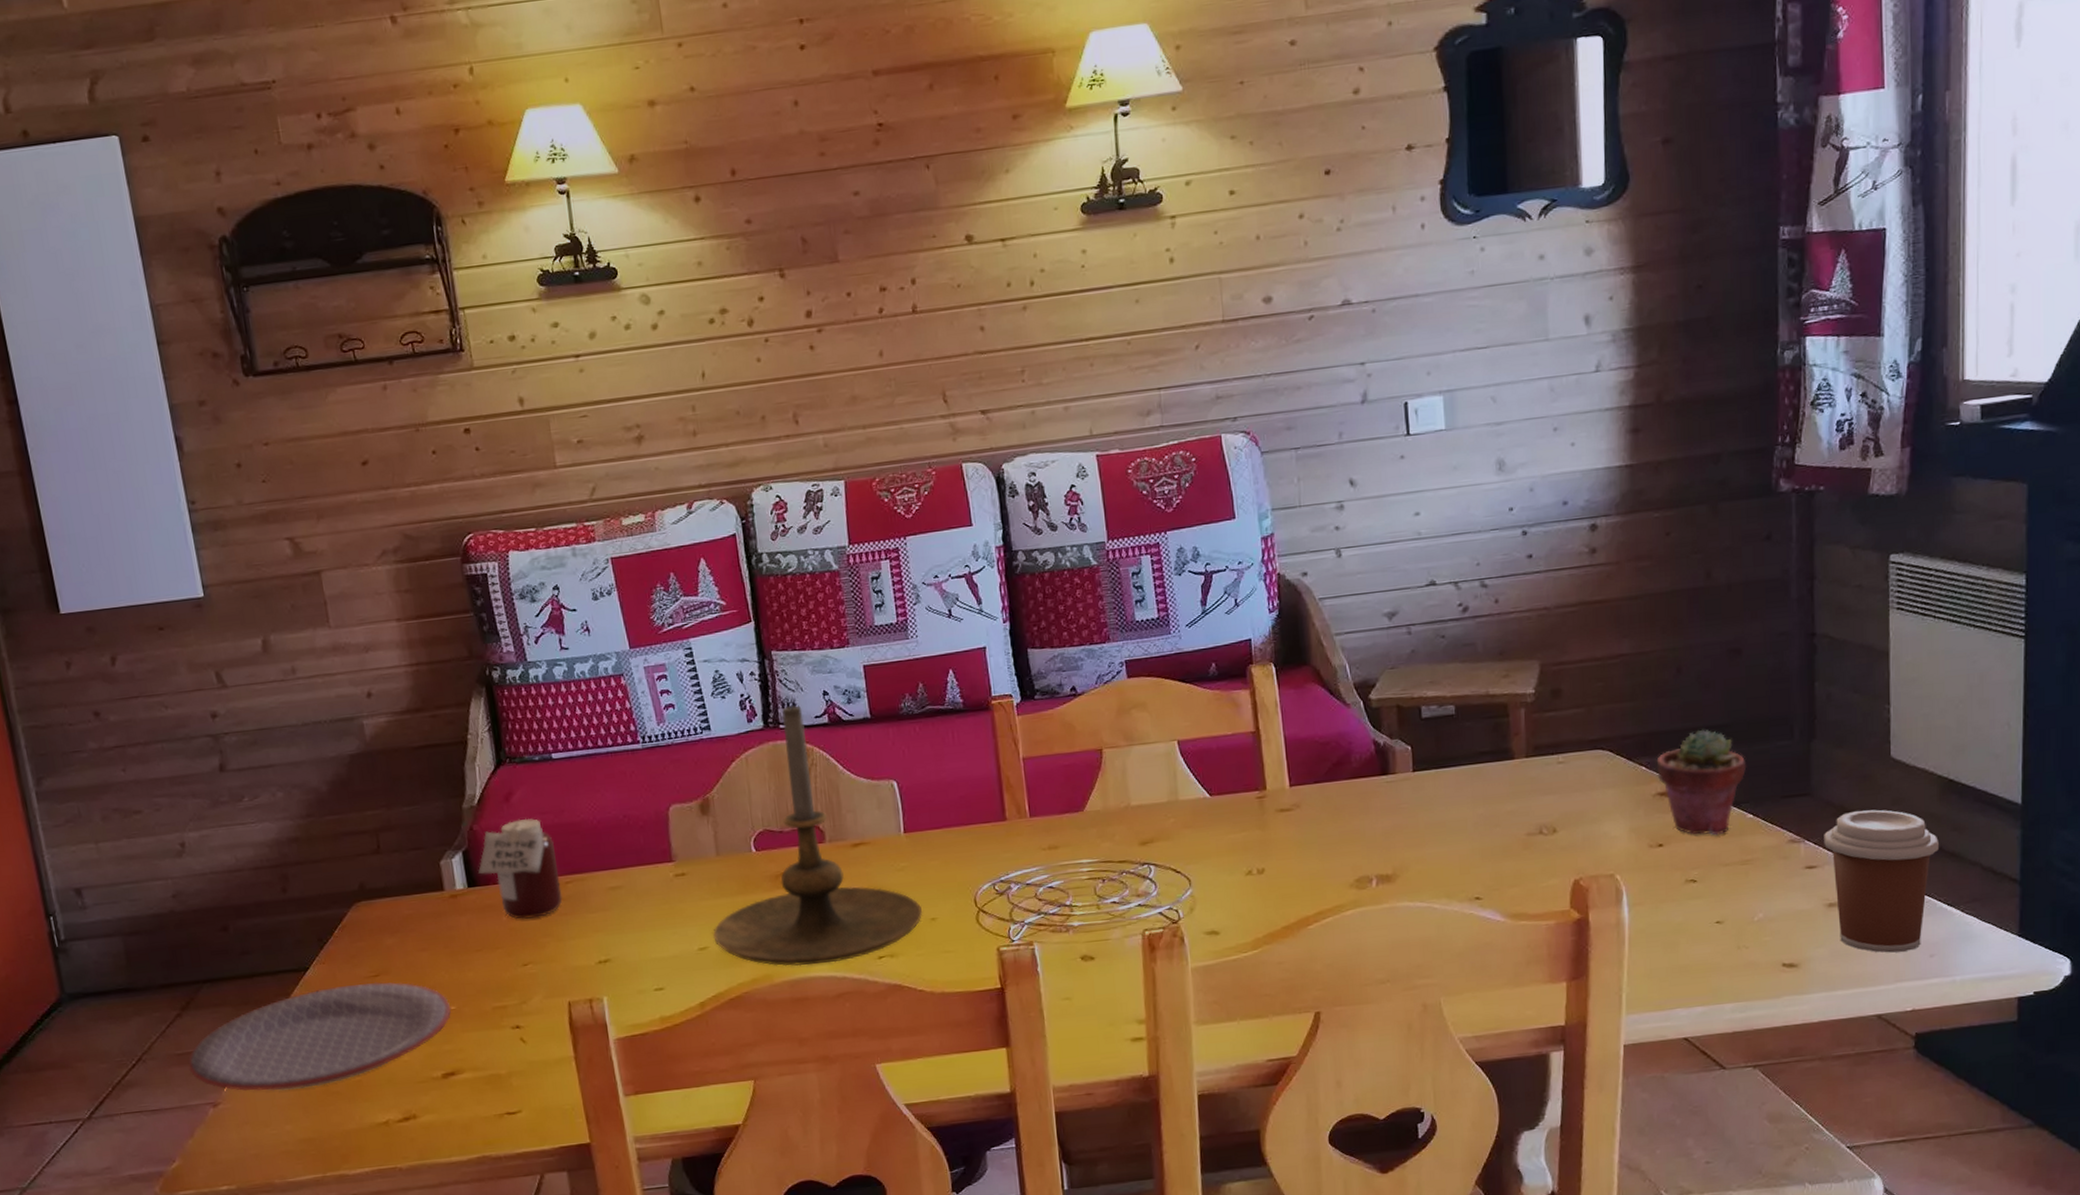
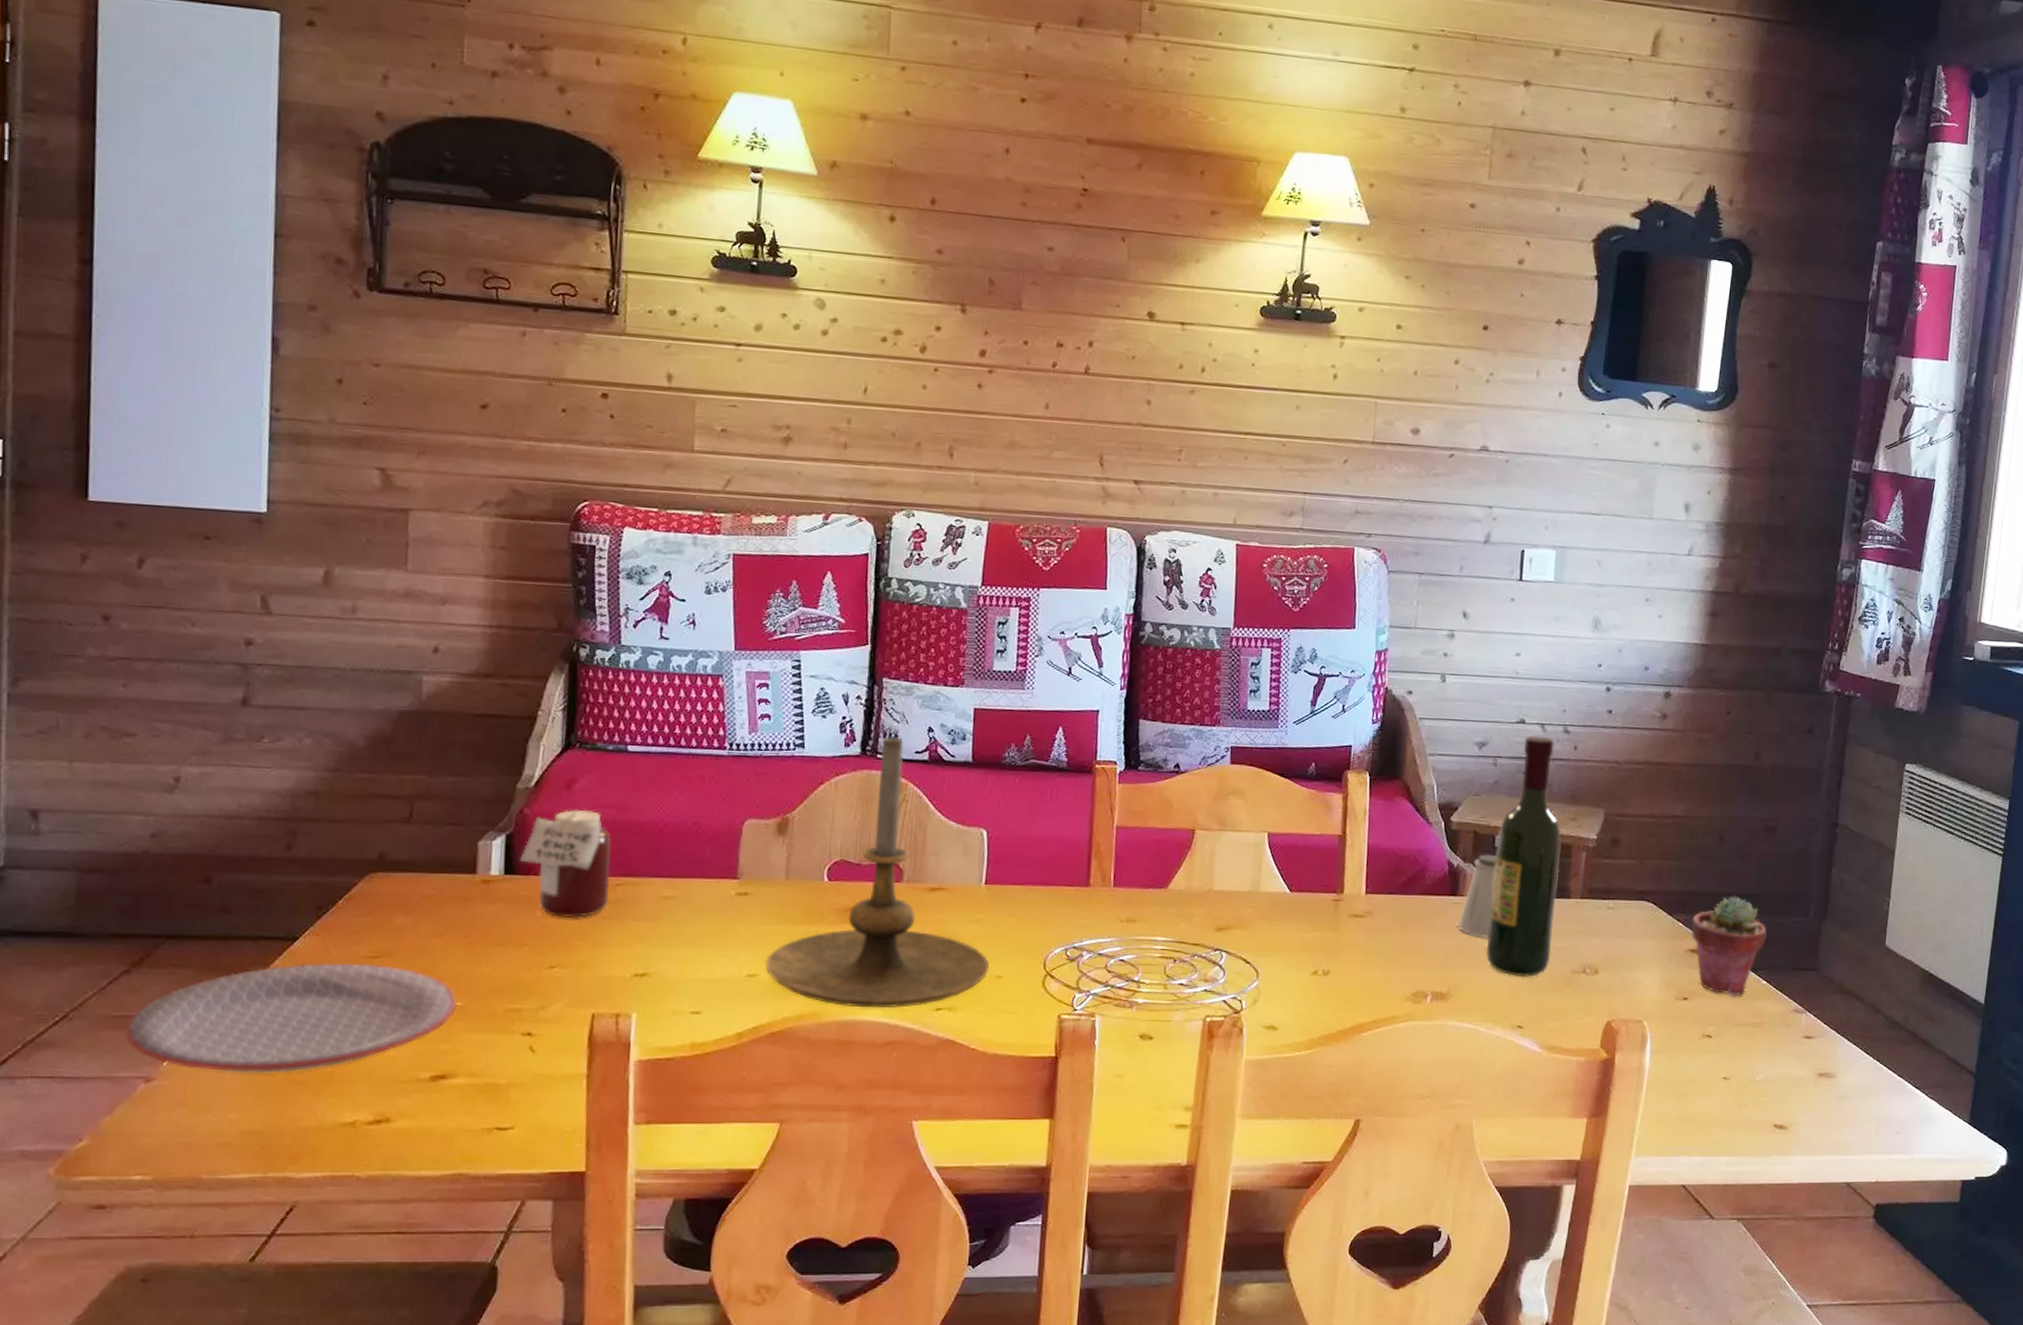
saltshaker: none [1393,726,1430,813] -> present [1457,854,1497,938]
wine bottle: none [1424,595,1502,848] -> present [1486,735,1562,978]
coffee cup: present [1824,809,1939,953] -> none [1822,991,1915,1126]

